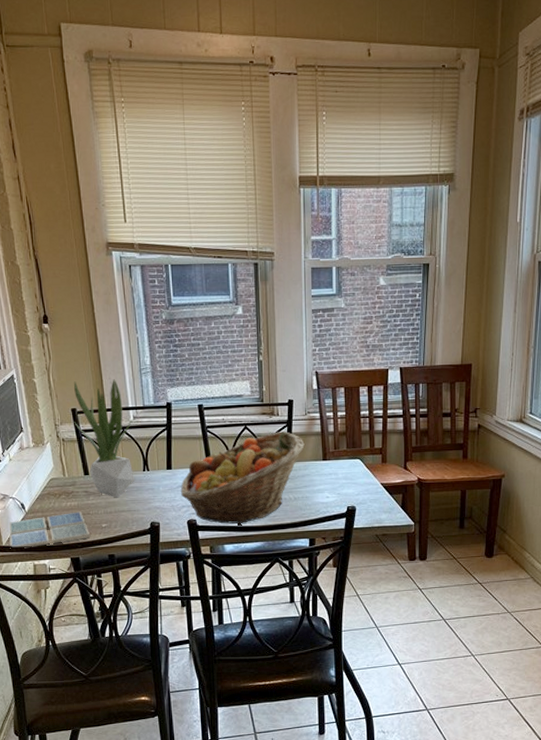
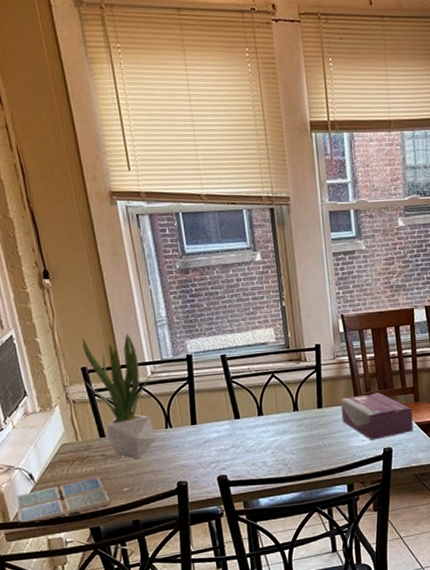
fruit basket: present [180,431,305,525] -> none [207,377,336,477]
tissue box: none [308,451,379,497] -> present [340,392,414,440]

